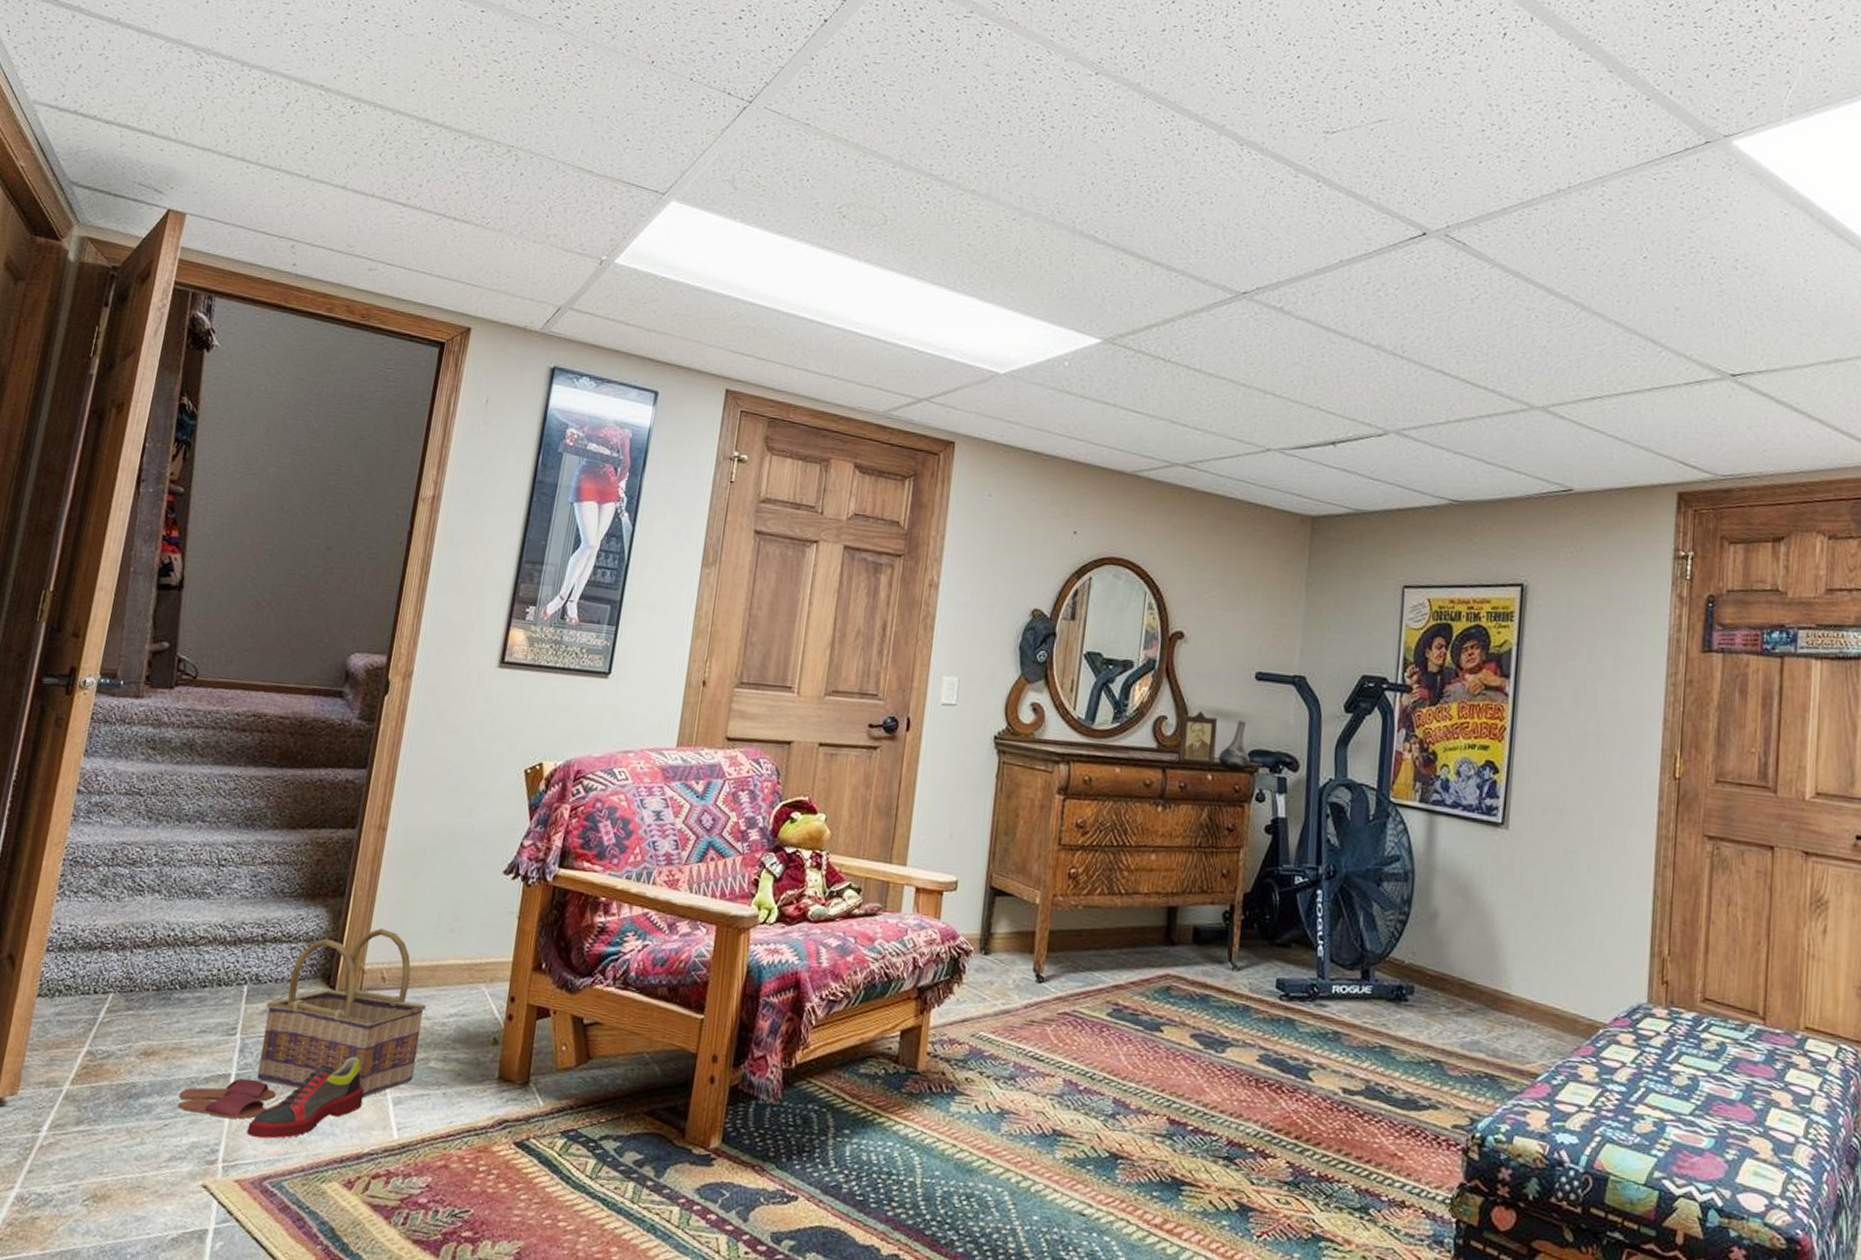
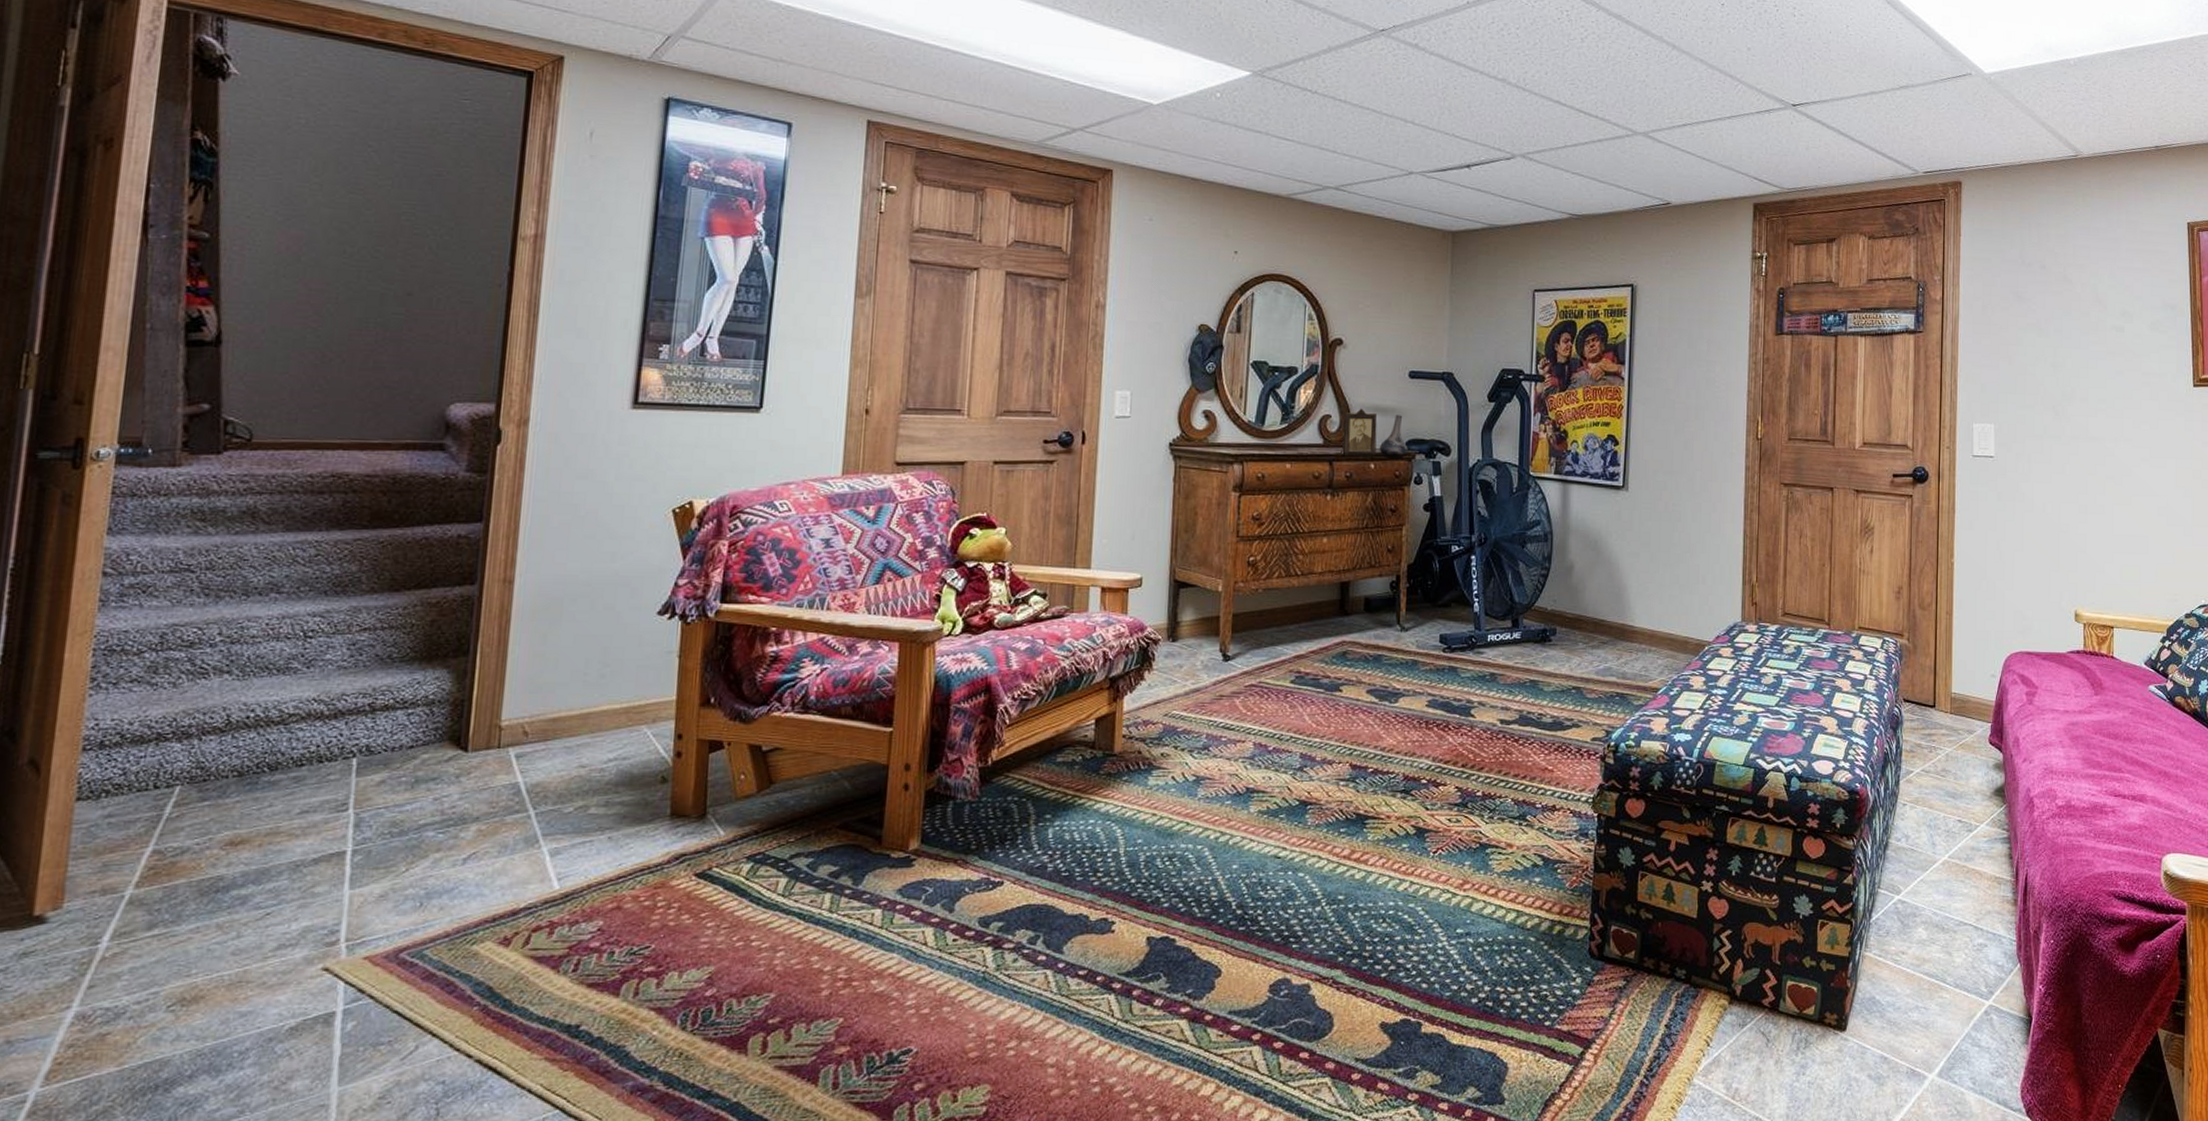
slippers: present [177,1078,276,1119] -> none [280,852,406,897]
shoe: present [247,1056,364,1139] -> none [373,814,514,912]
basket: present [256,928,426,1098] -> none [379,683,579,854]

